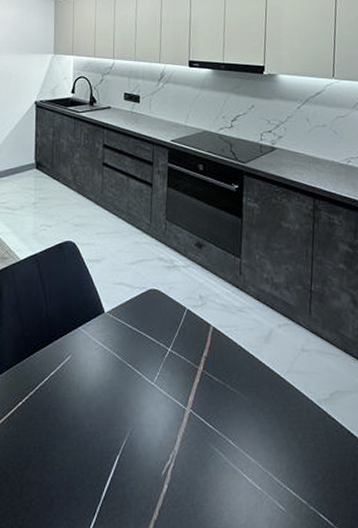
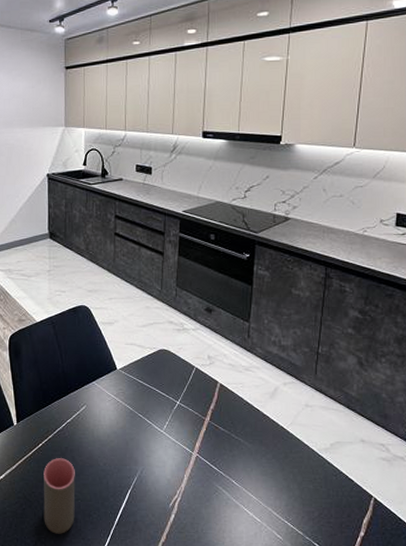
cup: none [22,419,58,515] -> present [43,458,76,534]

